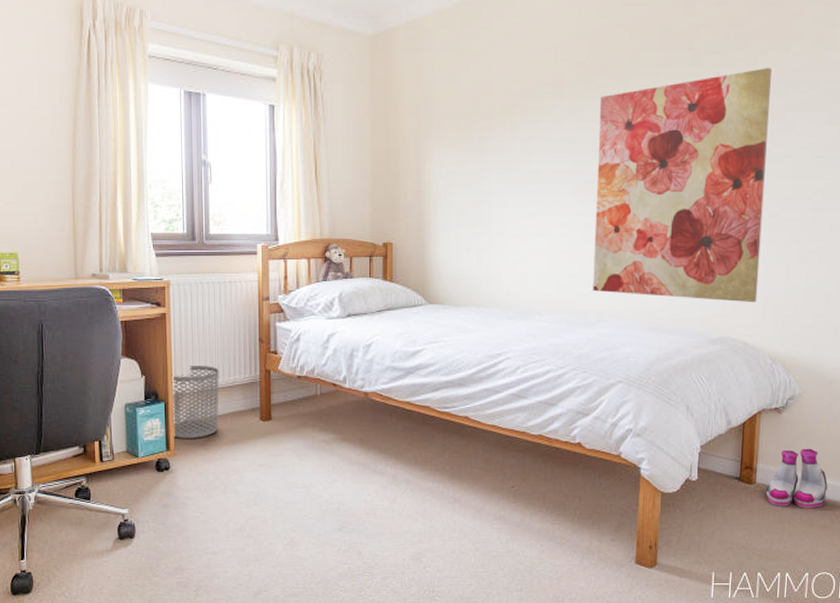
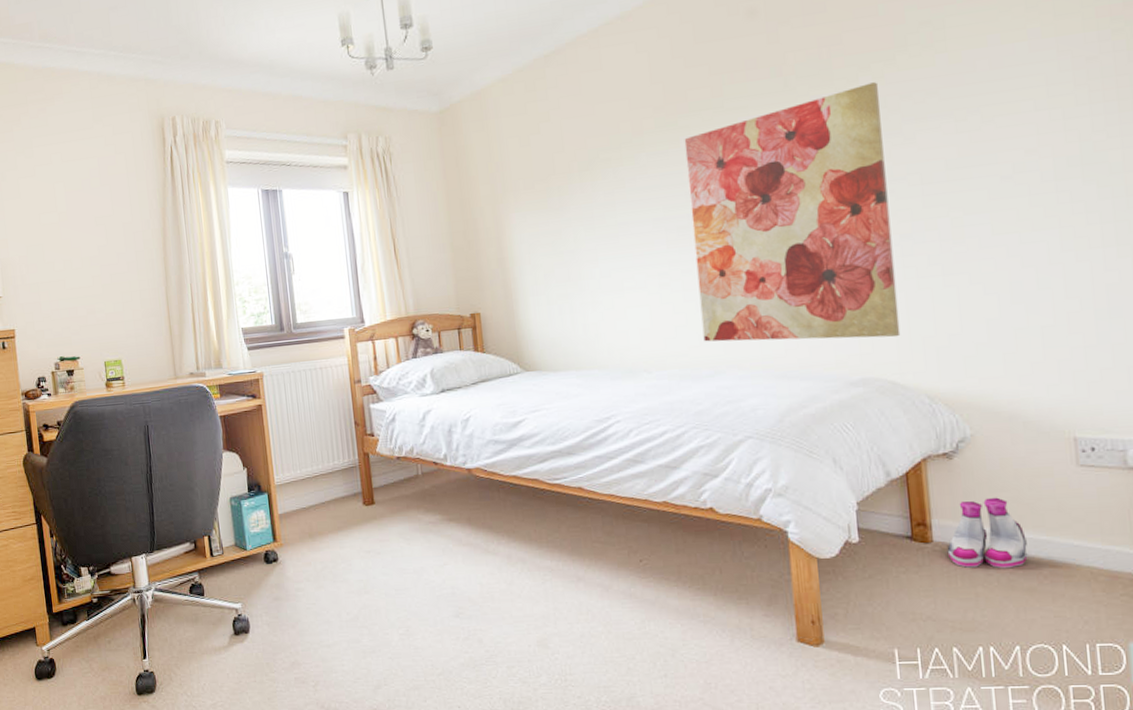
waste bin: present [171,366,219,438] -> none [272,453,322,529]

